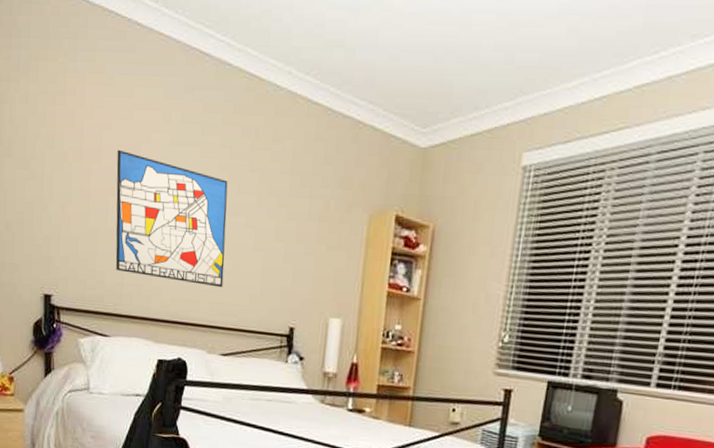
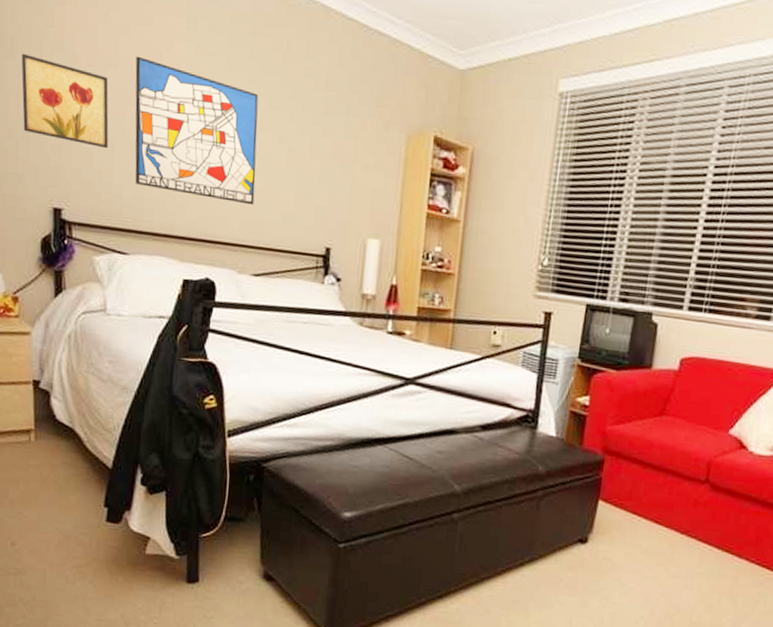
wall art: none [17,152,93,238] -> present [21,53,109,149]

